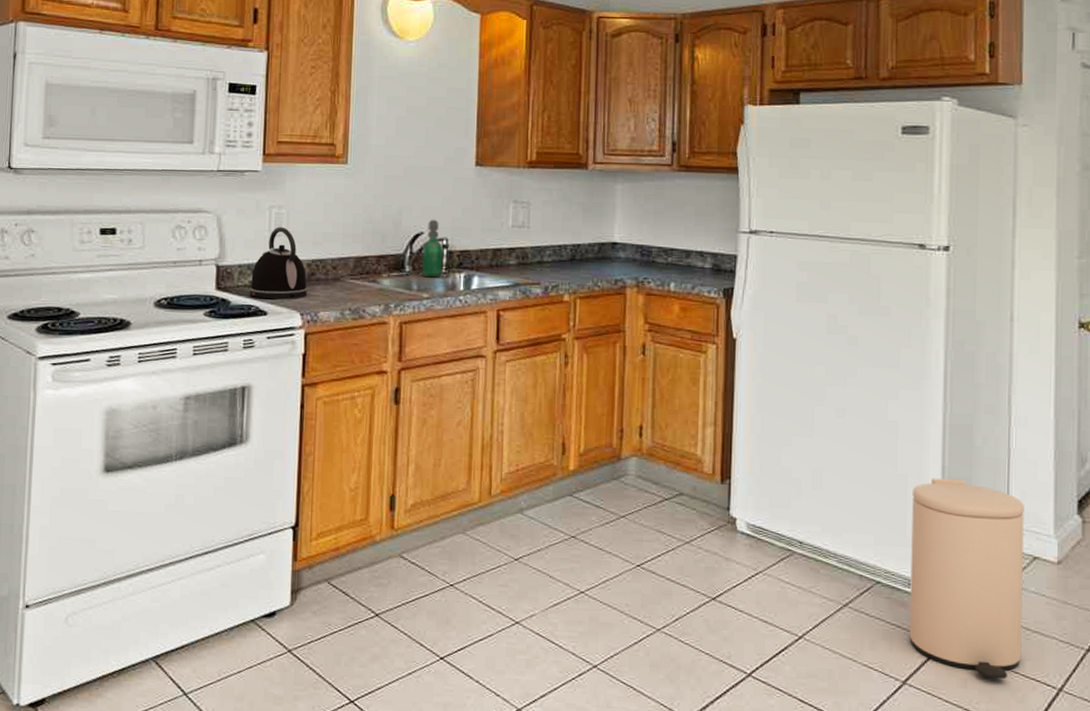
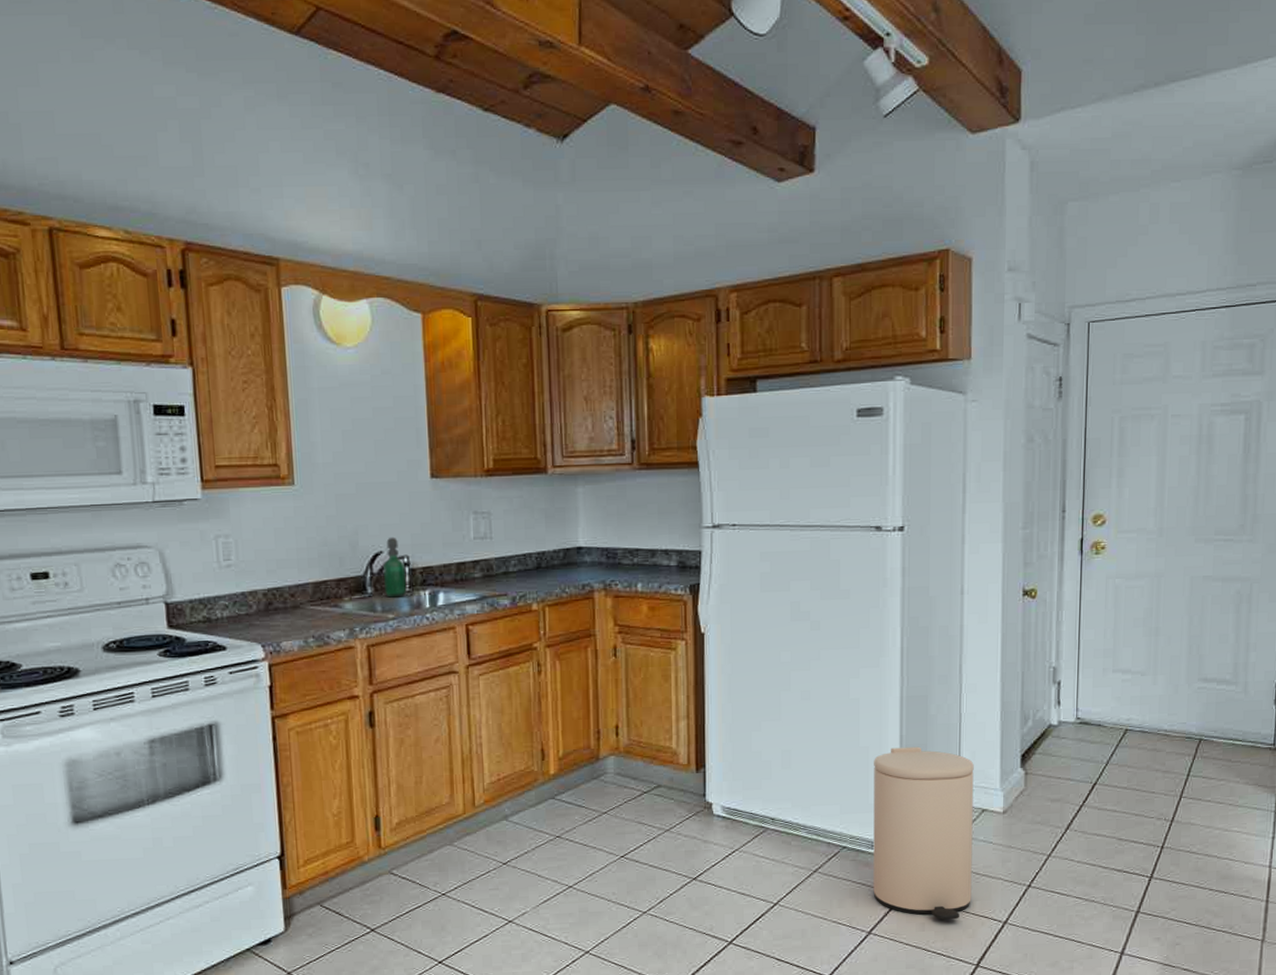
kettle: present [249,227,308,300] -> none [204,557,267,634]

